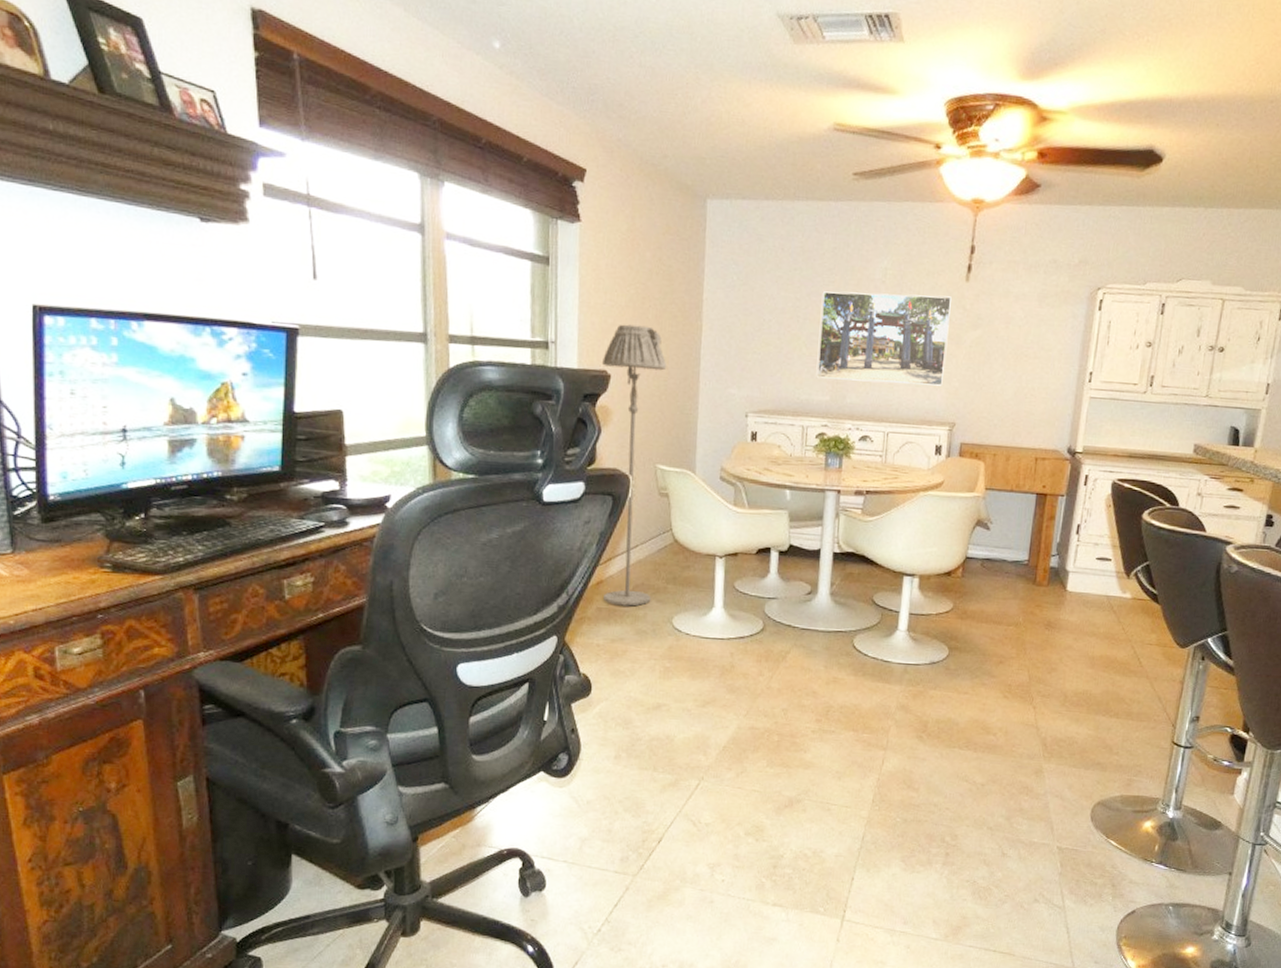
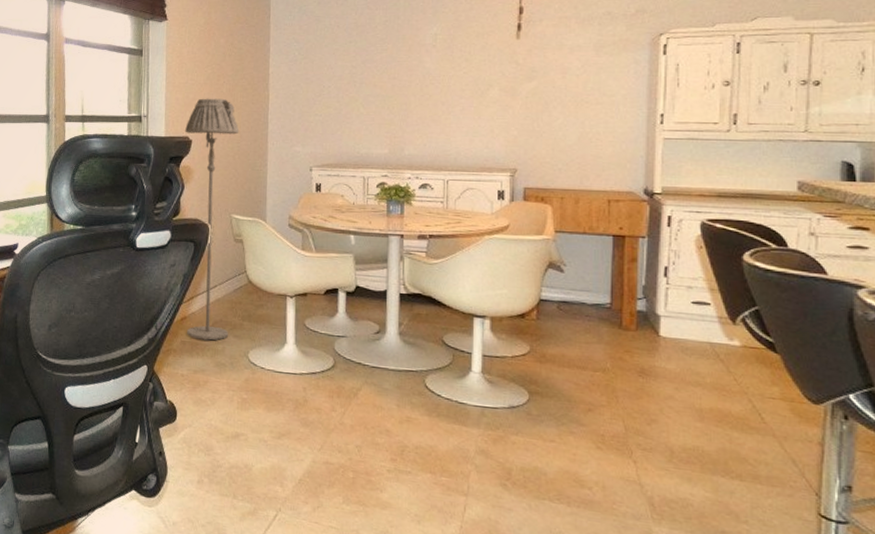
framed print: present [816,291,952,386] -> none [374,53,503,135]

